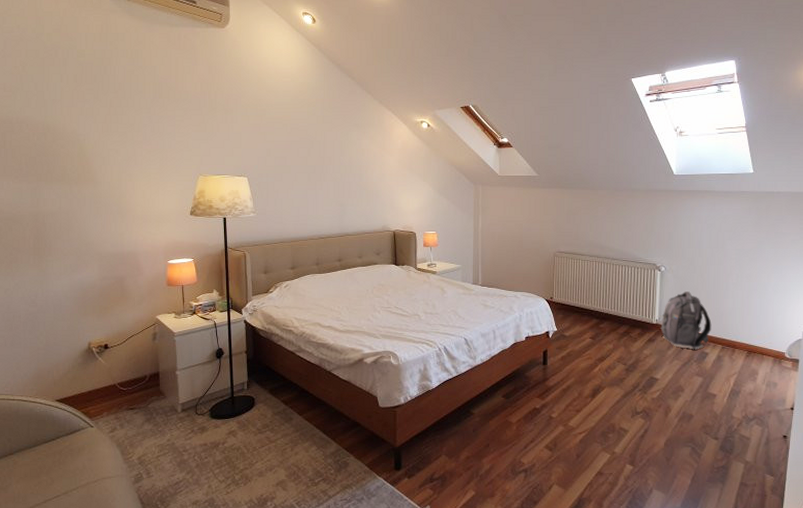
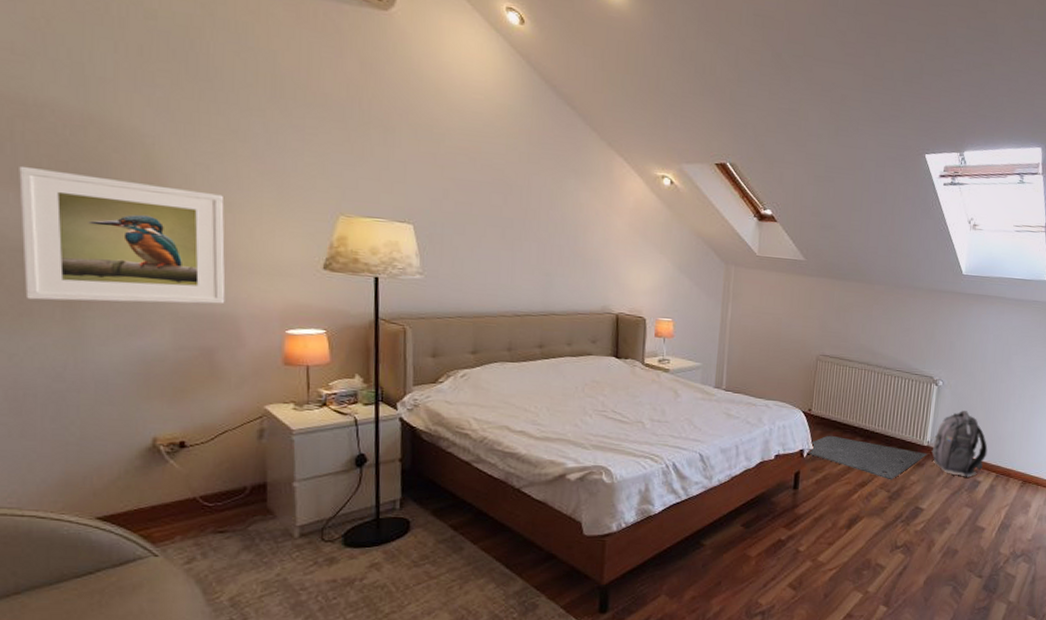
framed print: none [9,163,130,252] -> present [19,165,226,305]
door mat: none [552,318,656,355] -> present [807,435,927,480]

